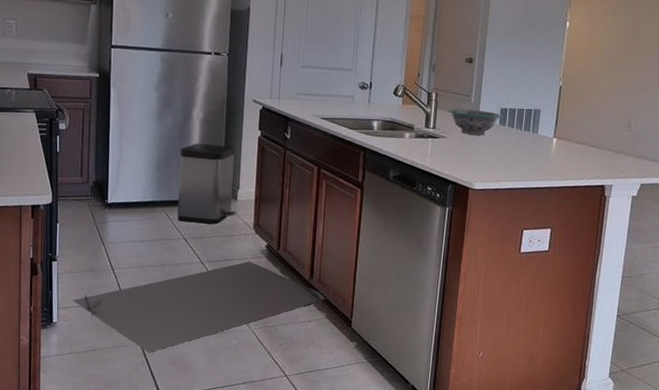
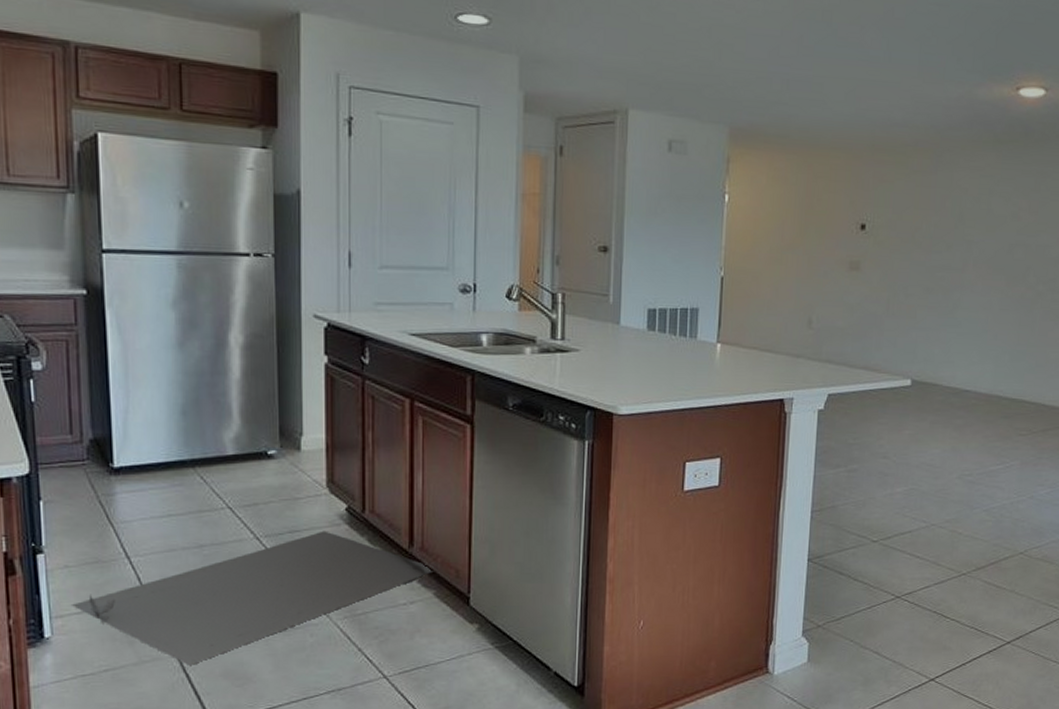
pedal bin: present [177,143,238,225] -> none [215,377,303,486]
decorative bowl: present [448,108,503,136] -> none [580,312,651,345]

